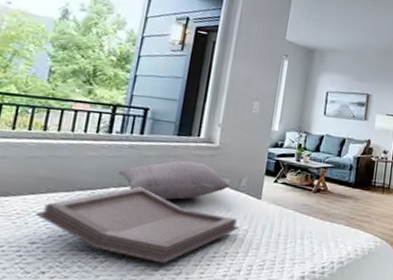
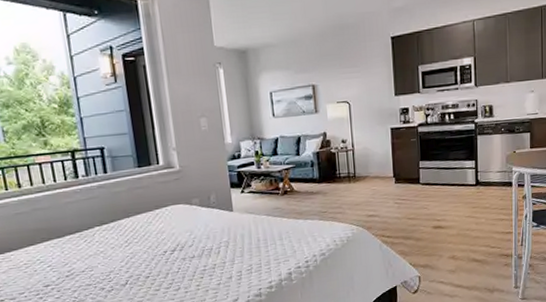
serving tray: present [36,187,239,263] -> none [41,221,220,284]
pillow: present [119,160,230,200] -> none [97,188,200,229]

